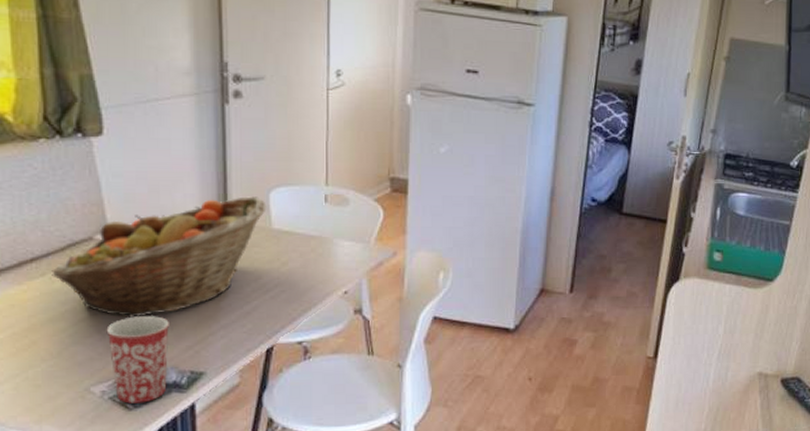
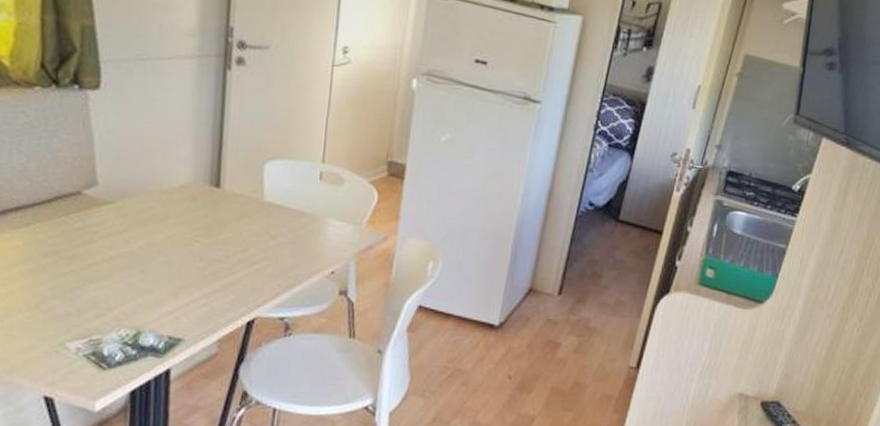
fruit basket: present [51,196,267,318] -> none [36,165,260,277]
mug: present [106,315,169,404] -> none [87,275,151,364]

